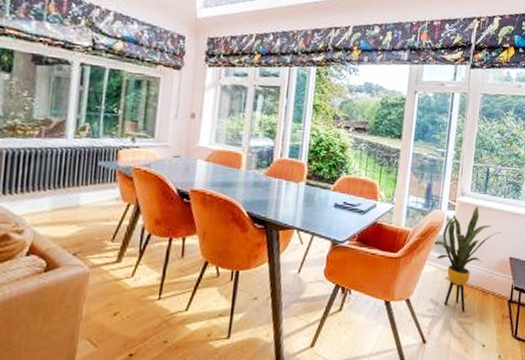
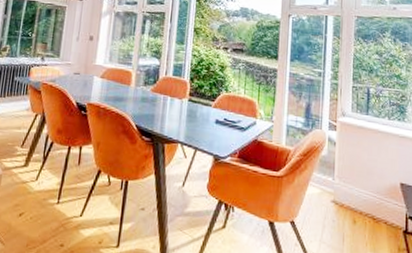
house plant: present [432,206,502,311] -> none [315,127,390,239]

